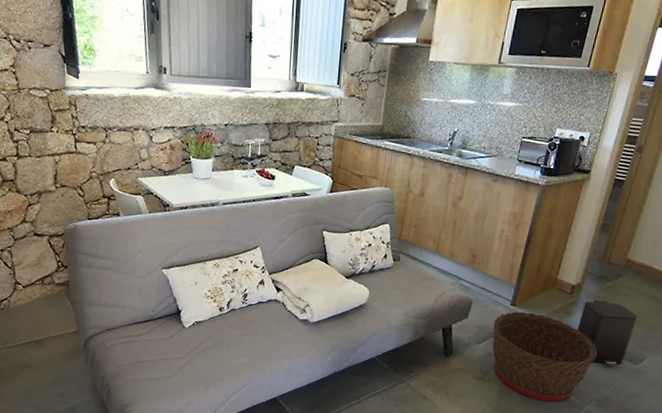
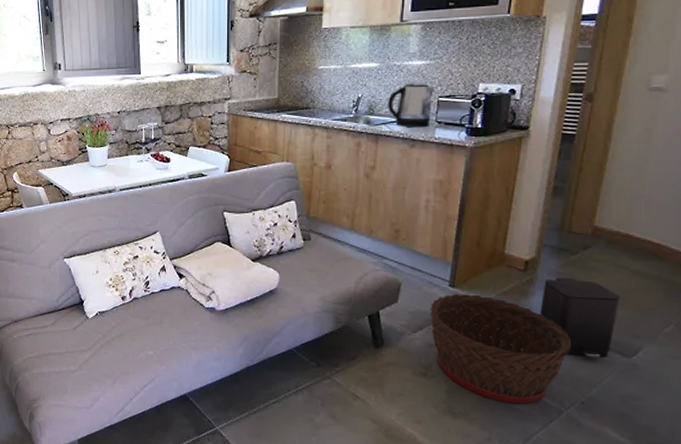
kettle: none [479,122,520,165] -> present [388,83,435,128]

